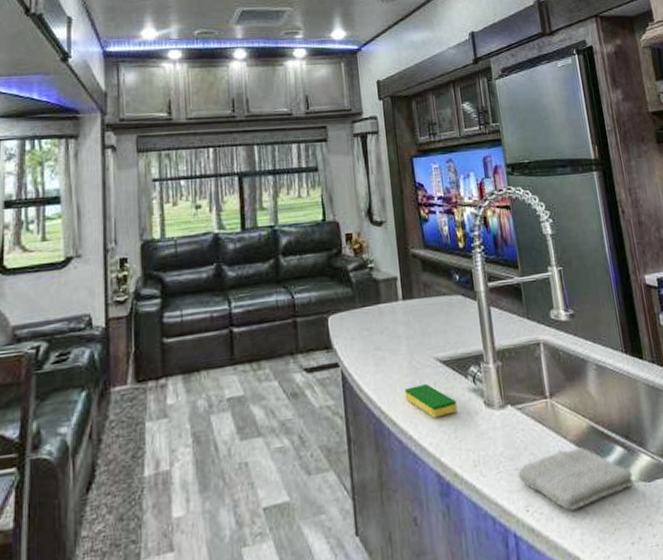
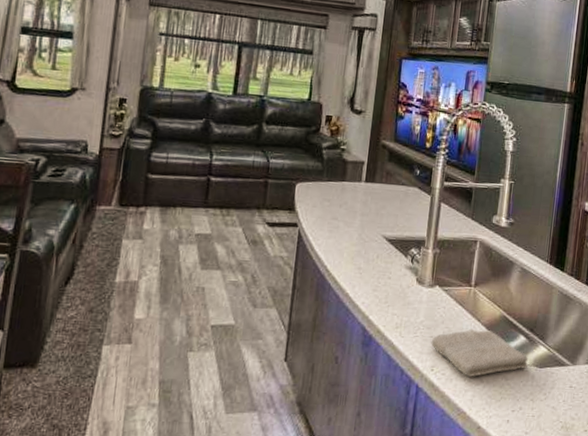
dish sponge: present [404,383,457,418] -> none [349,254,393,284]

